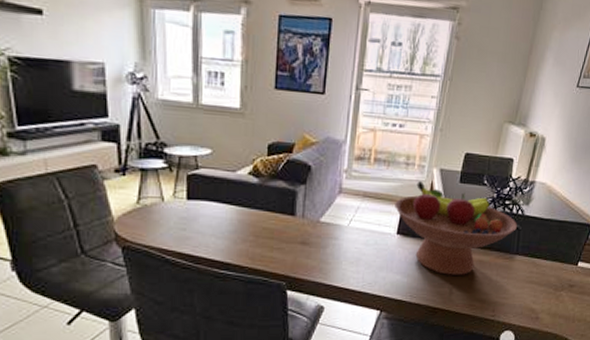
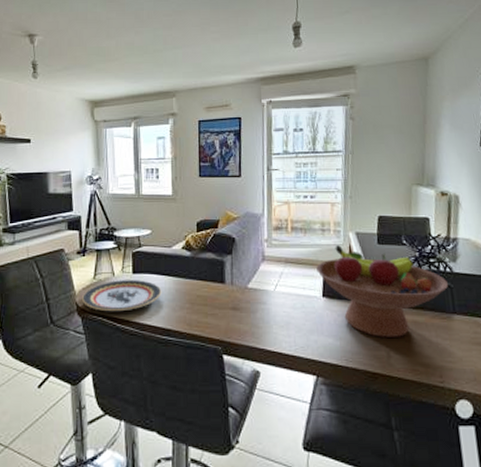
plate: none [122,206,222,243] -> present [82,280,162,312]

